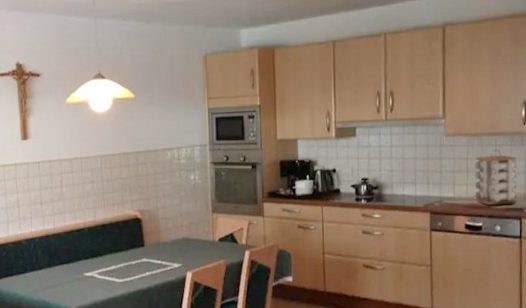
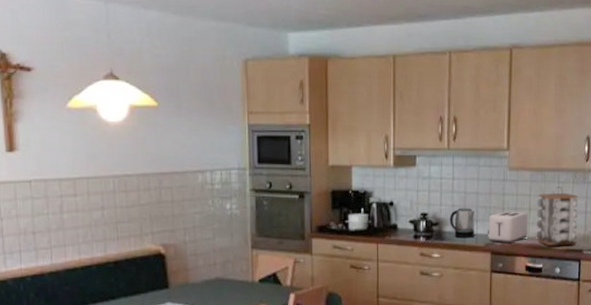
kettle: none [389,172,413,200] -> present [449,208,474,238]
toaster: none [425,173,467,204] -> present [487,211,528,244]

